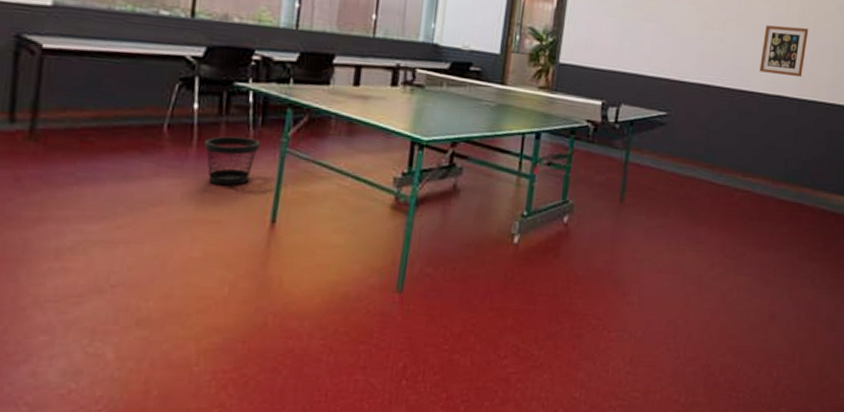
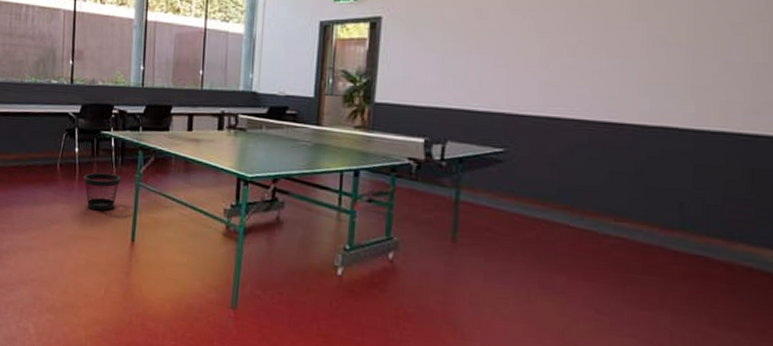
wall art: present [759,25,809,78] -> none [631,43,706,104]

